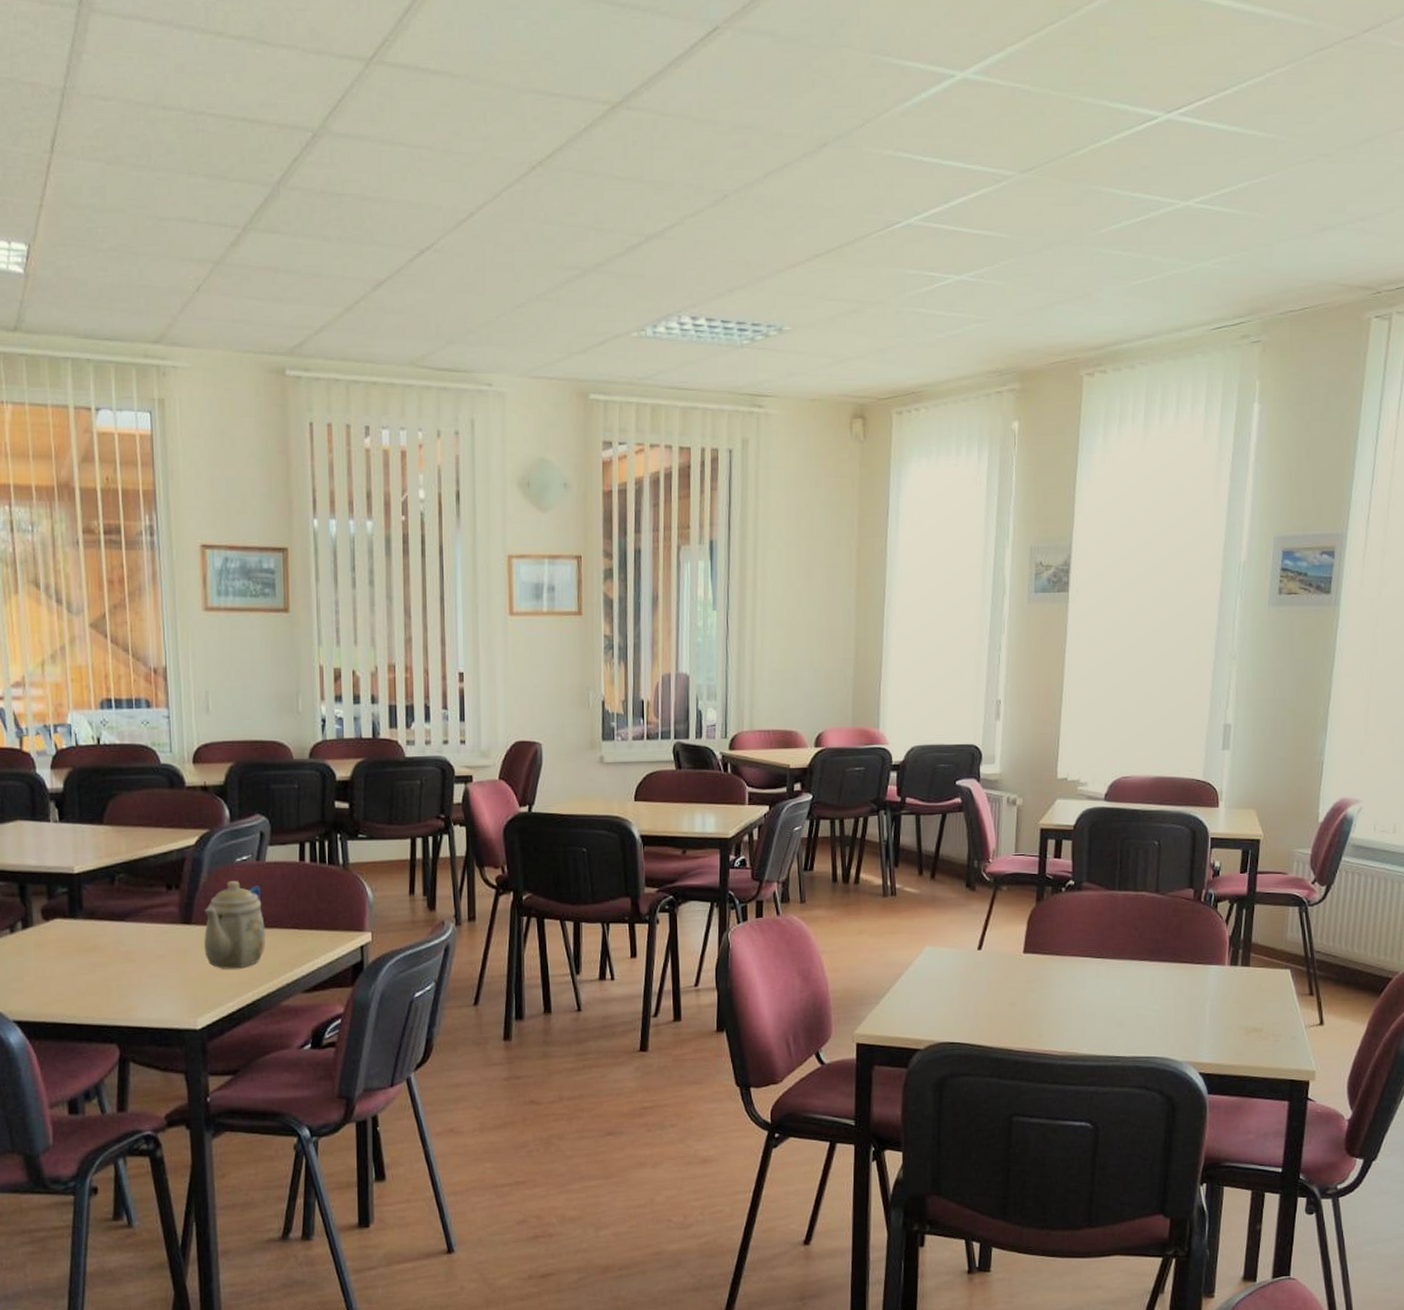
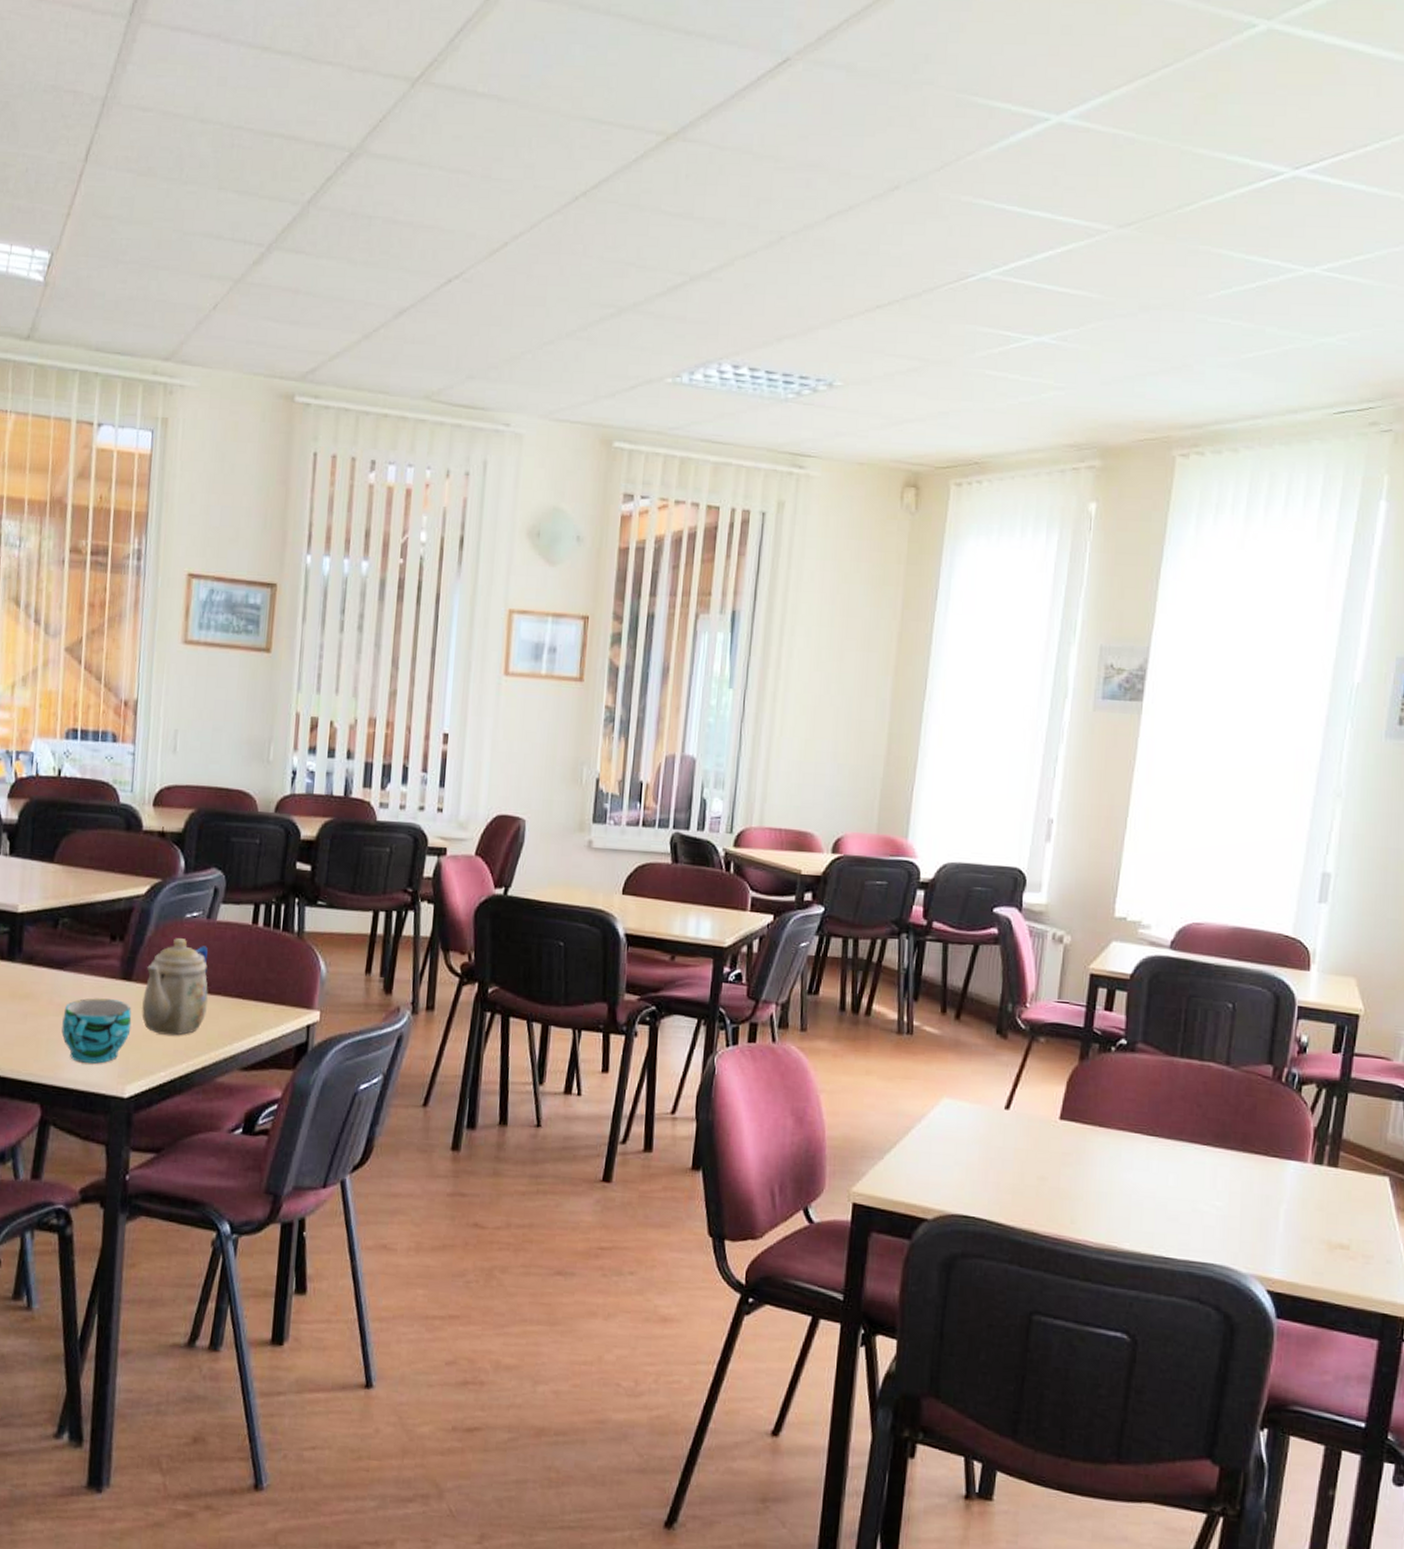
cup: none [130,943,196,1002] -> present [61,998,132,1064]

